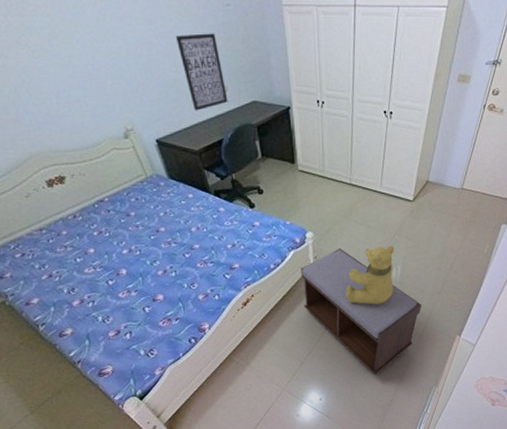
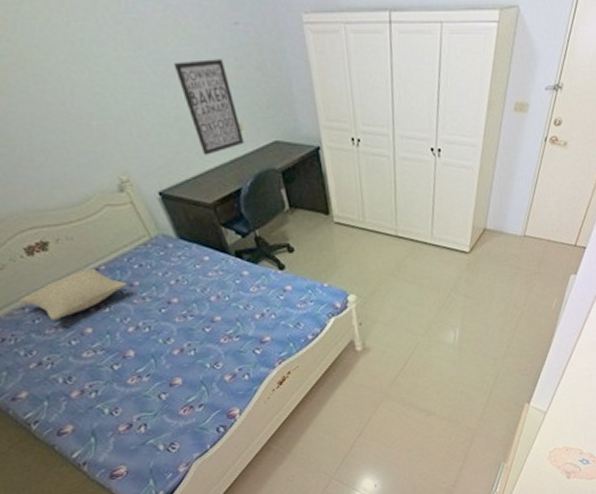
pillow: none [38,199,125,241] -> present [18,268,127,321]
bench: present [301,247,422,376] -> none [344,311,485,455]
teddy bear: present [346,245,395,305] -> none [397,305,453,375]

